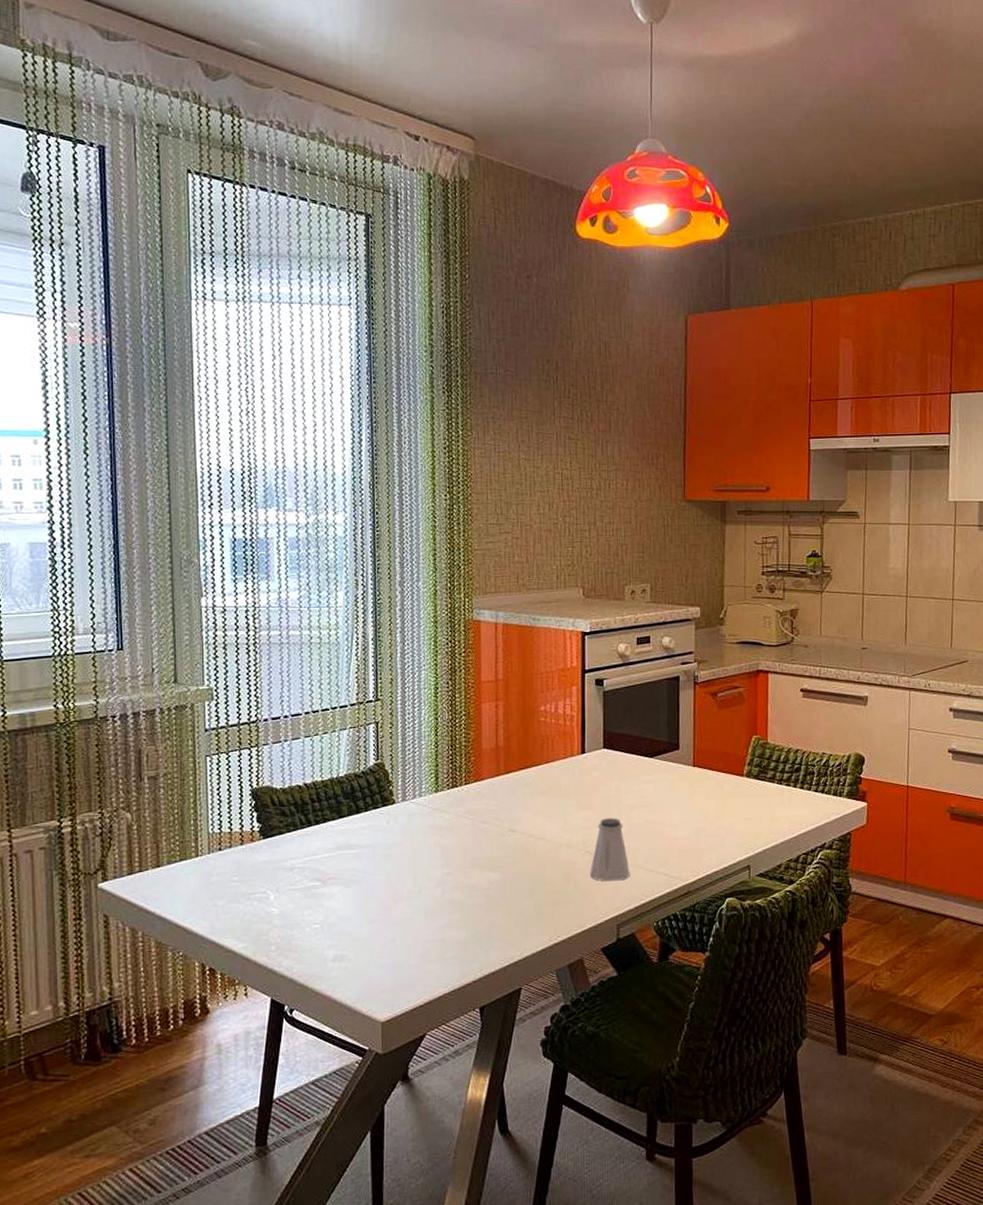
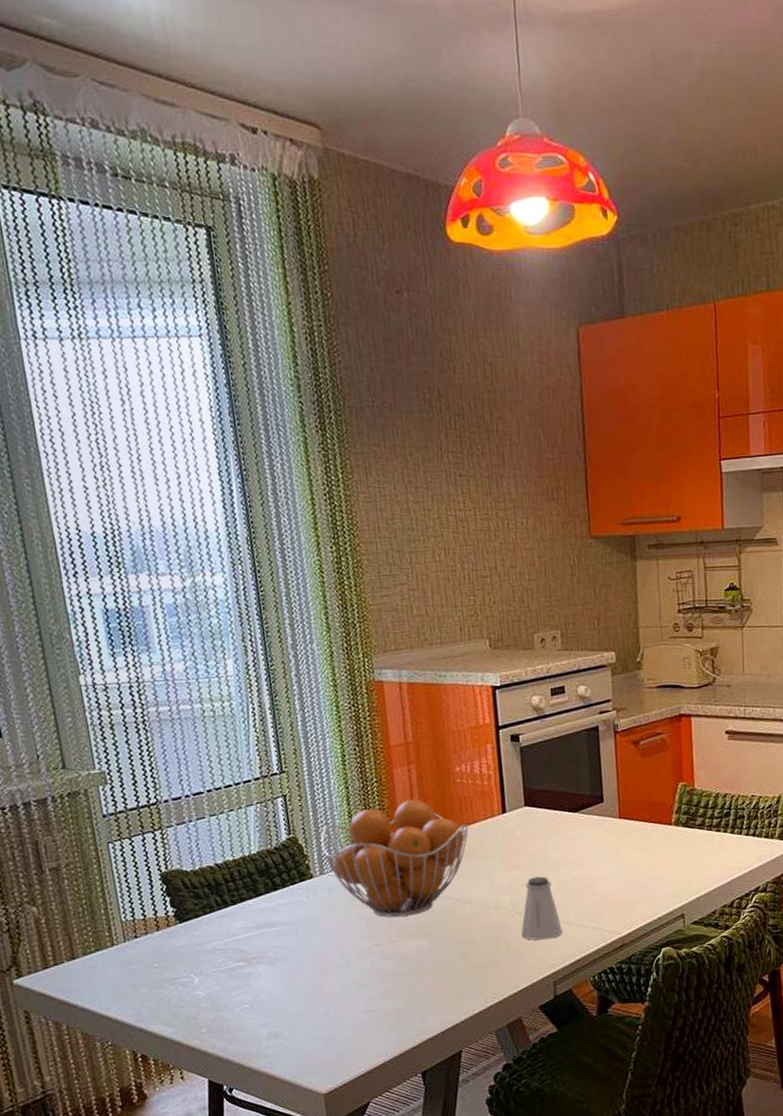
fruit basket: none [407,734,549,849] -> present [321,799,469,918]

